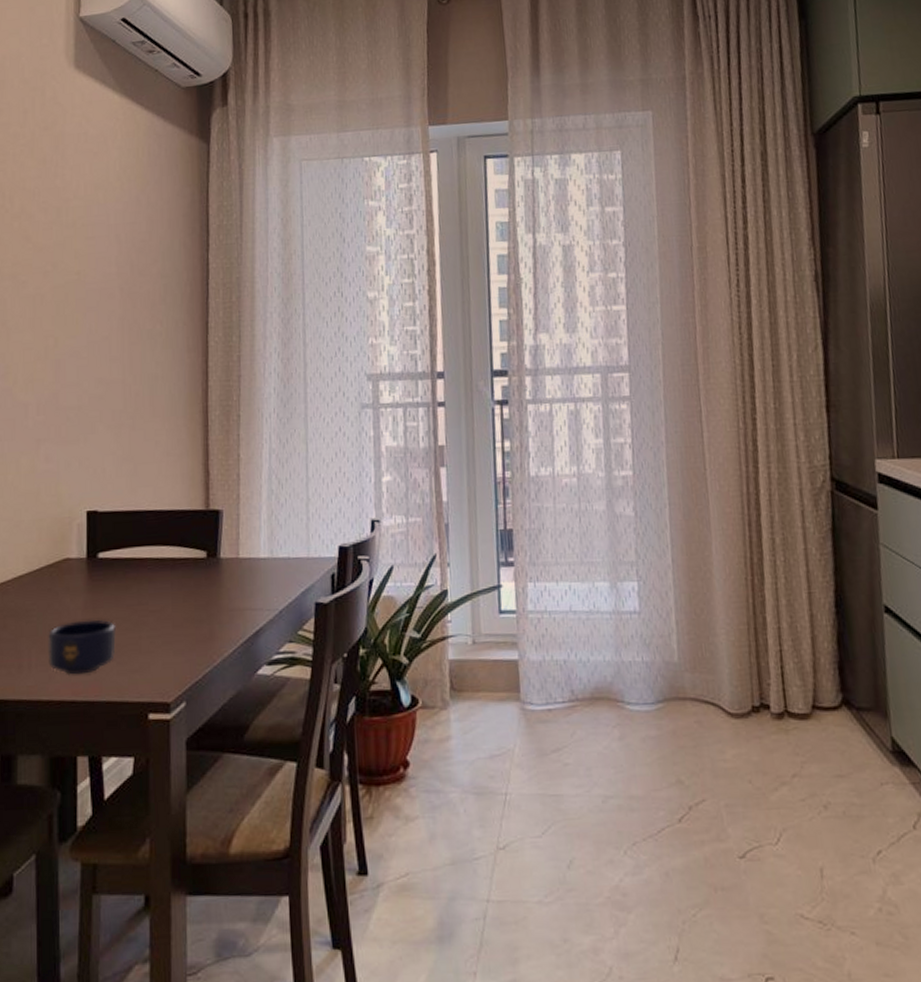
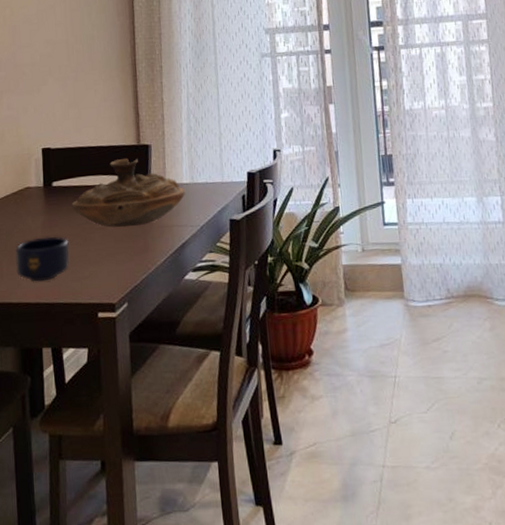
decorative bowl: none [121,526,263,610] -> present [72,159,186,228]

